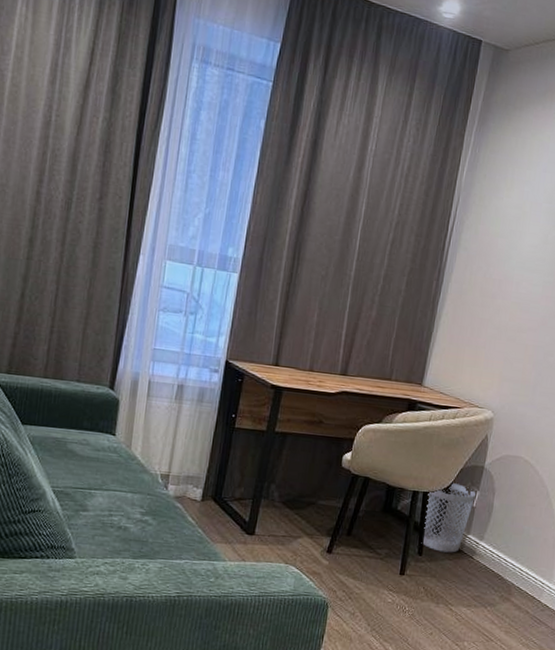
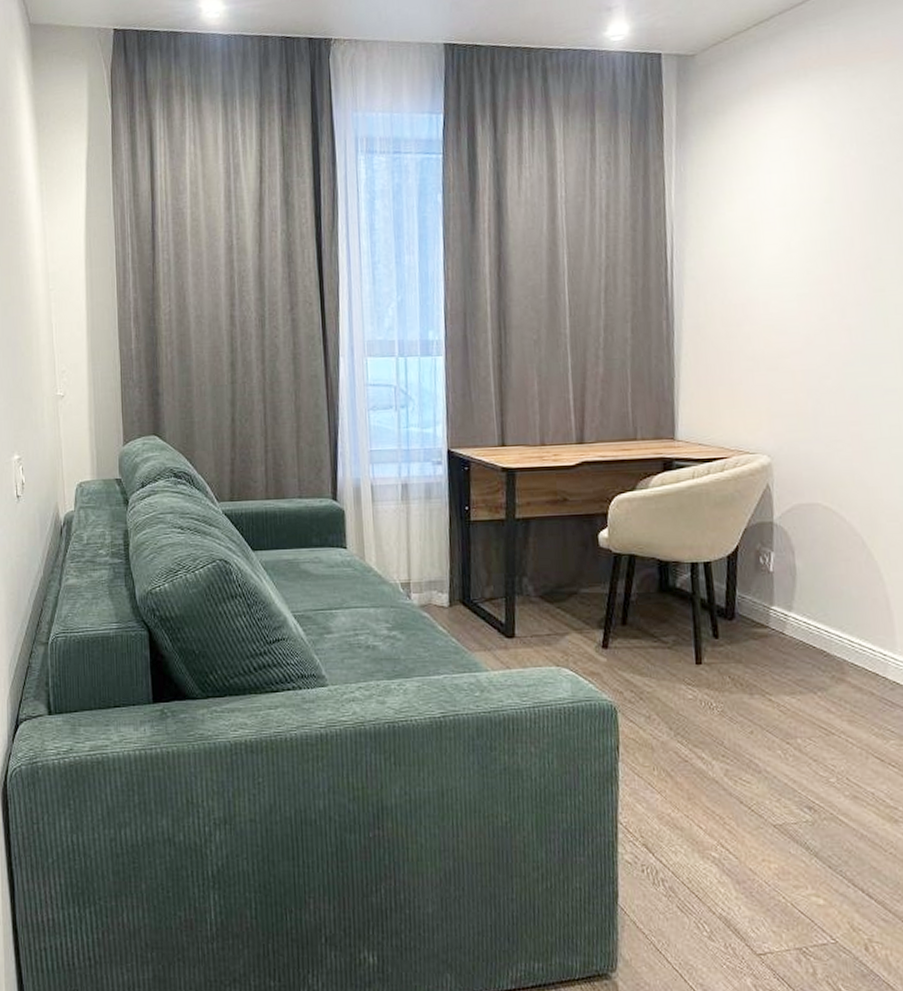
wastebasket: present [421,481,477,553] -> none [710,546,771,631]

